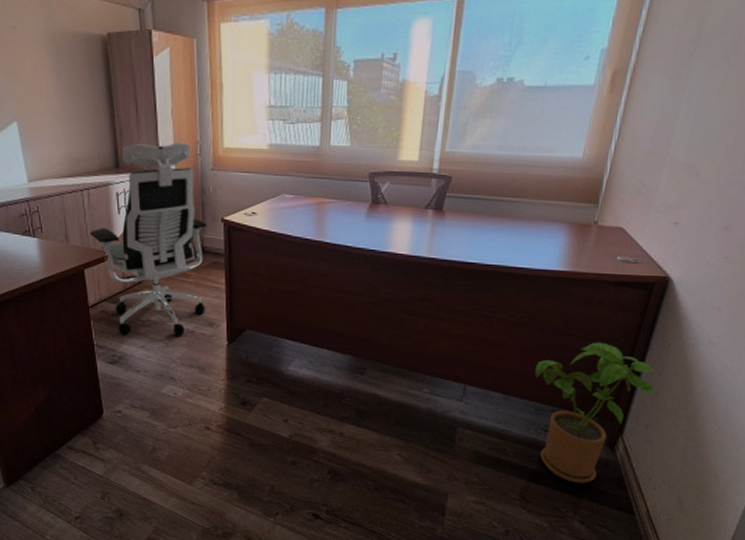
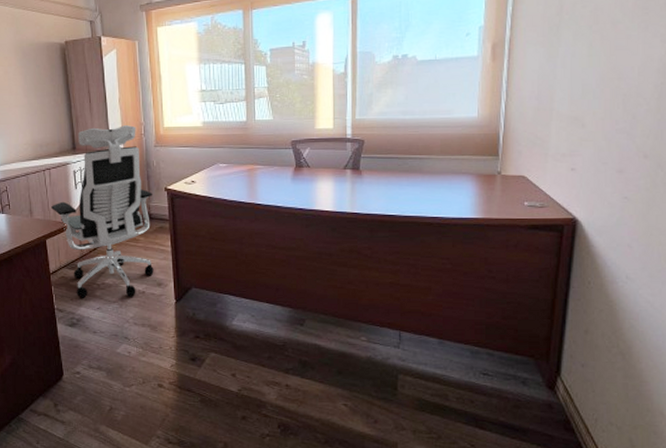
house plant: present [535,342,655,483] -> none [465,283,584,428]

